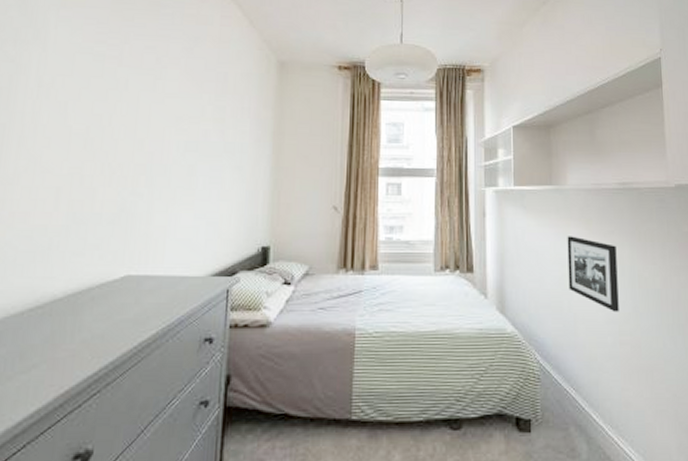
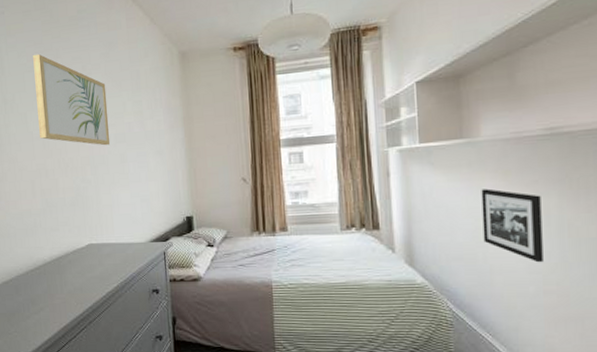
wall art: none [80,34,183,154] -> present [33,54,110,146]

